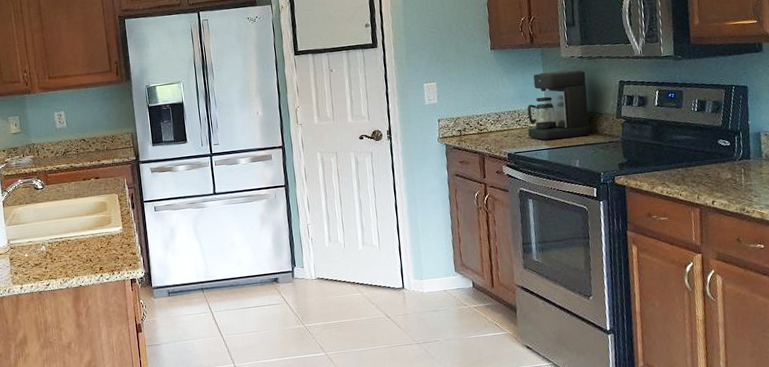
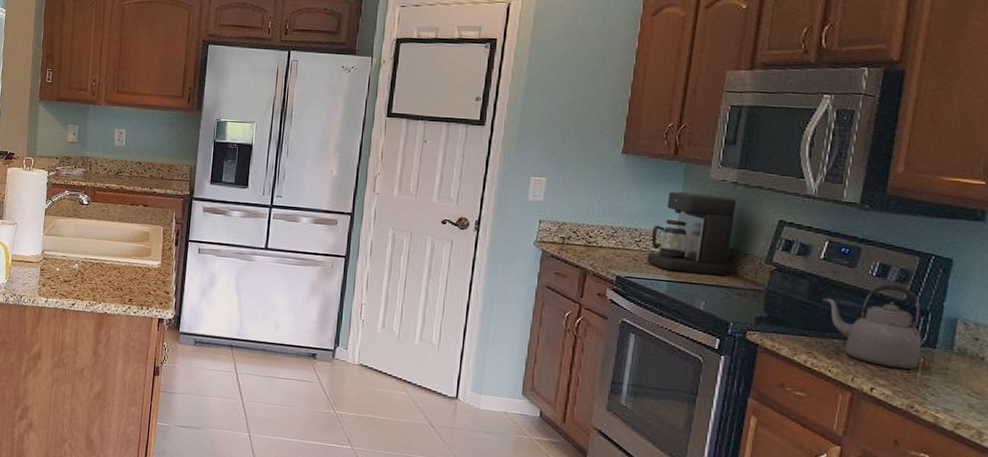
kettle: none [664,115,741,182] -> present [823,284,922,370]

